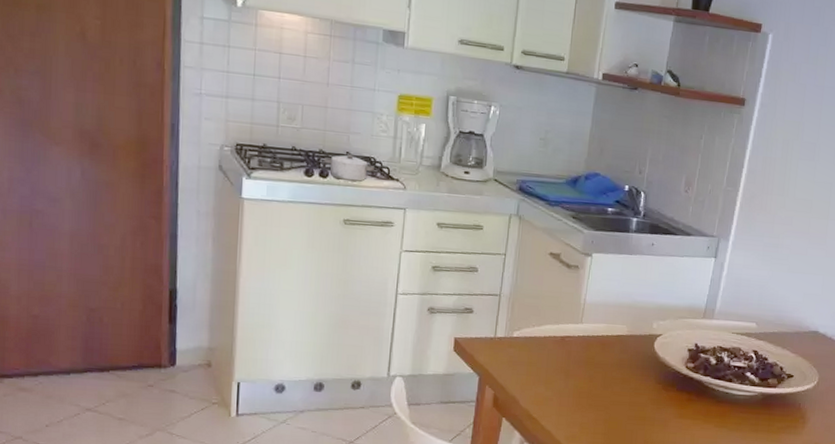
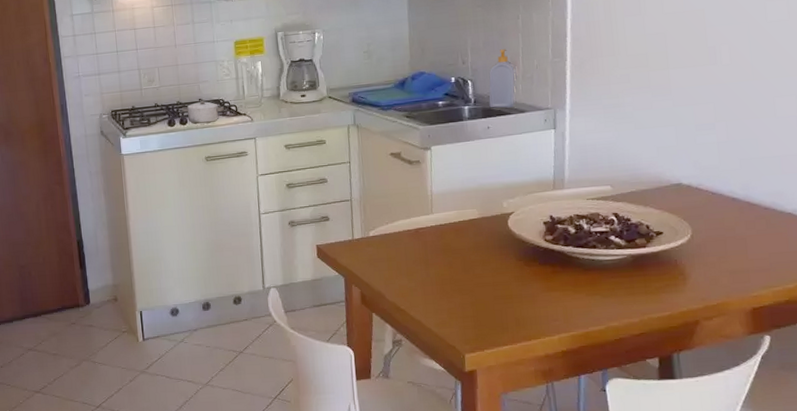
soap bottle: none [657,166,690,228] -> present [489,49,516,108]

